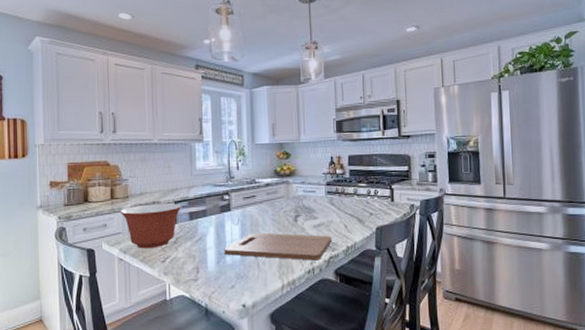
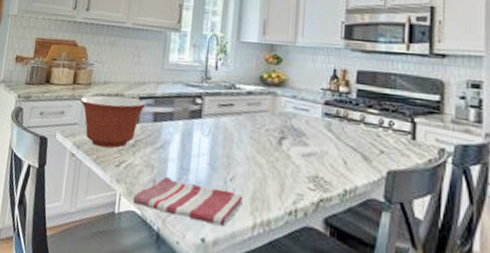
dish towel: none [181,263,272,292] -> present [132,177,243,226]
cutting board: present [224,232,332,261] -> none [188,149,325,201]

